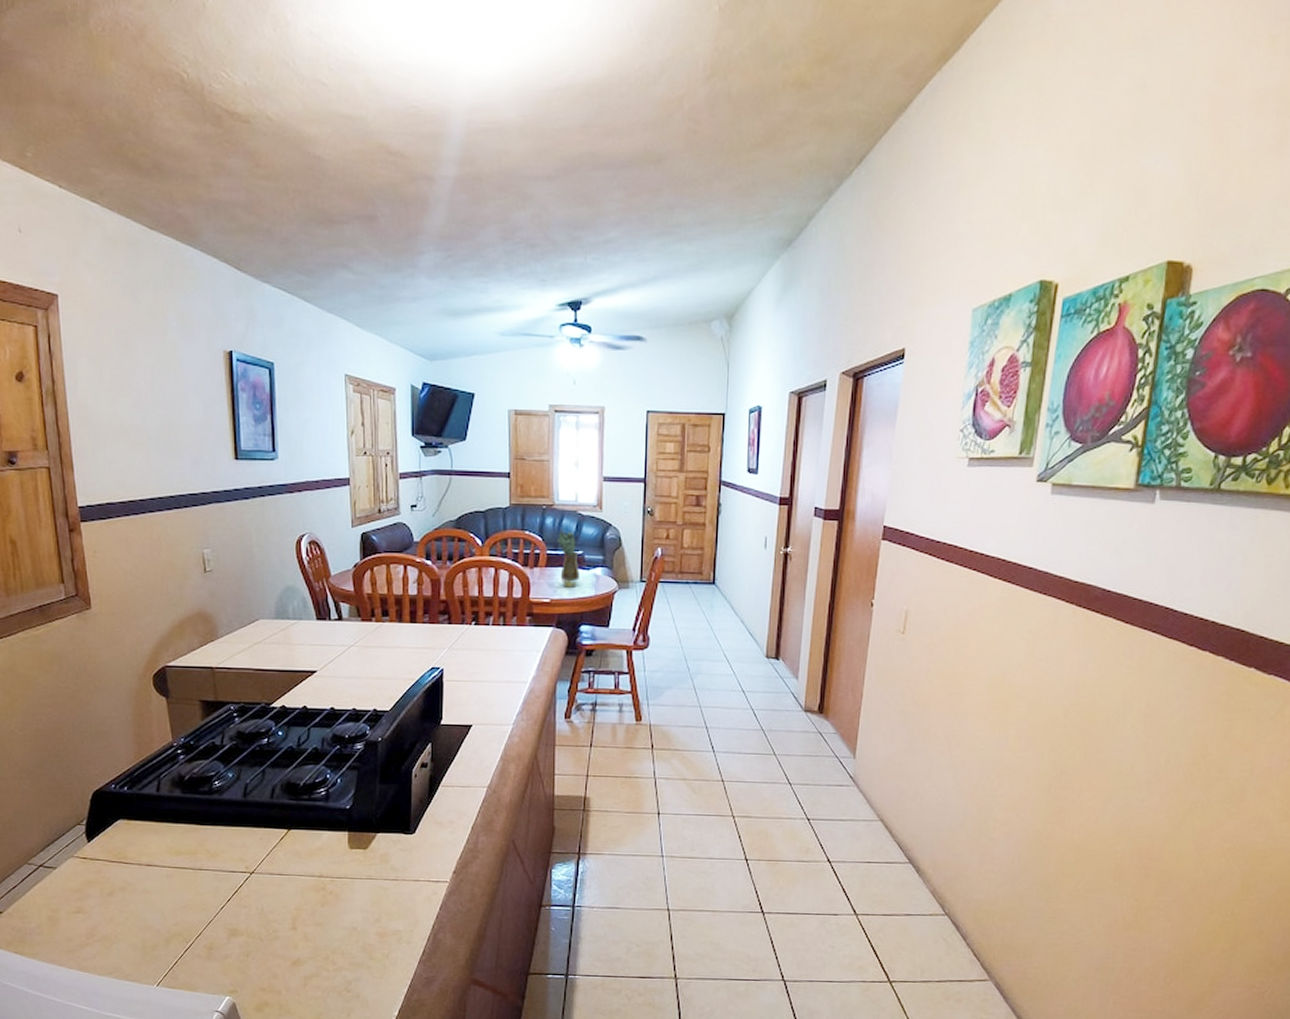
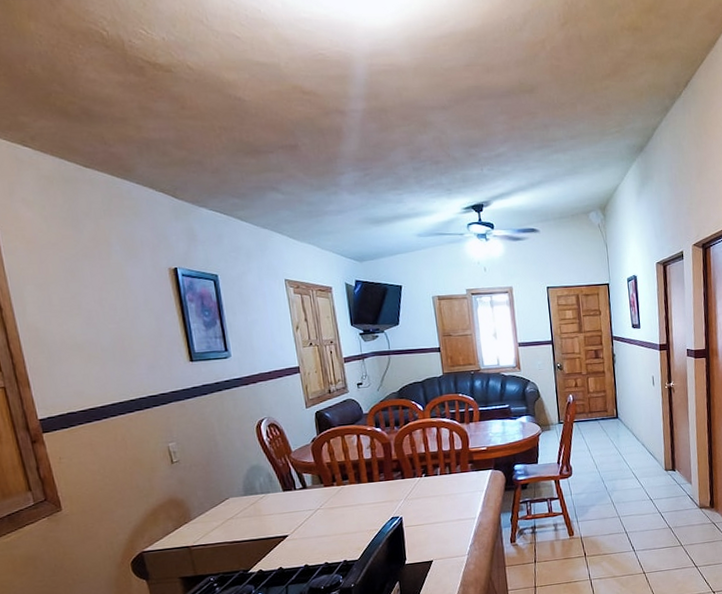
vase: present [556,528,580,587] -> none [486,388,509,436]

